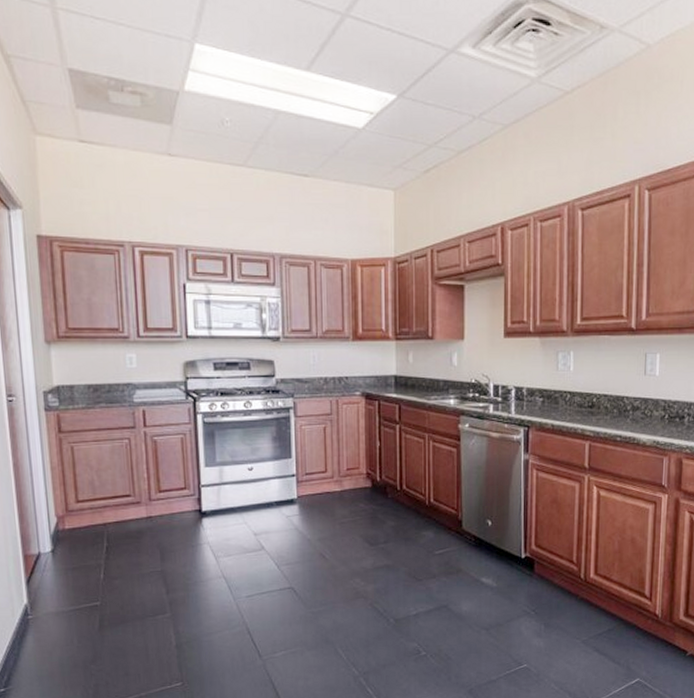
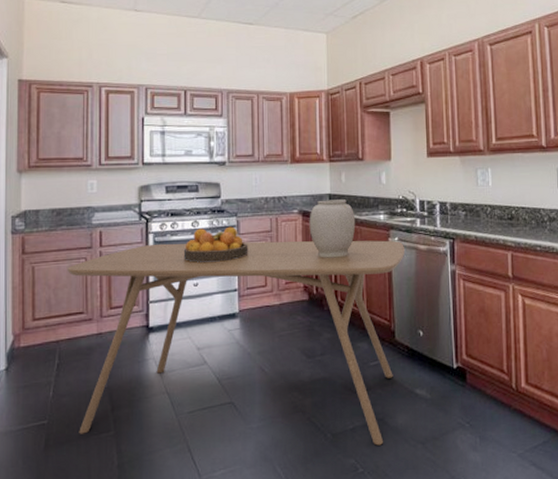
dining table: none [110,424,475,631] -> present [68,240,405,446]
fruit bowl: none [236,408,307,446] -> present [183,226,249,263]
vase: none [372,382,423,444] -> present [309,199,356,258]

